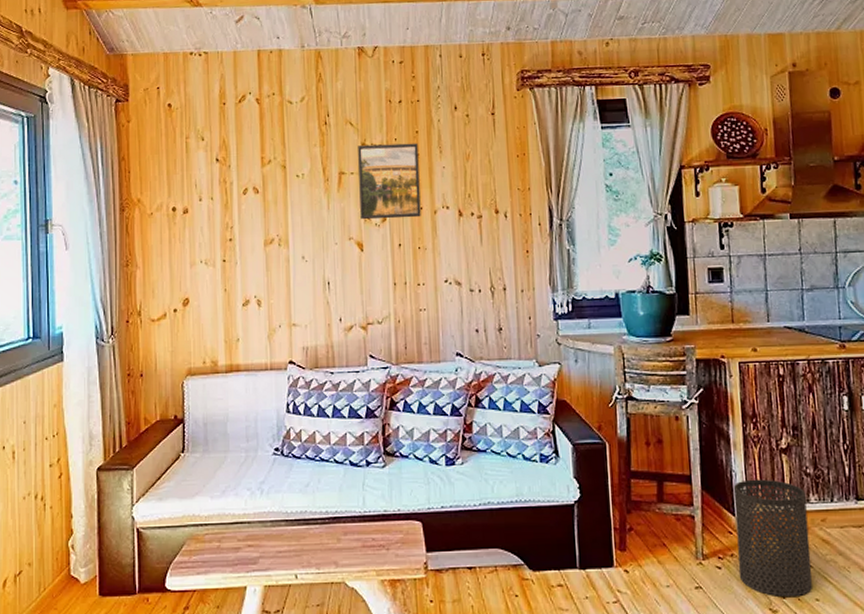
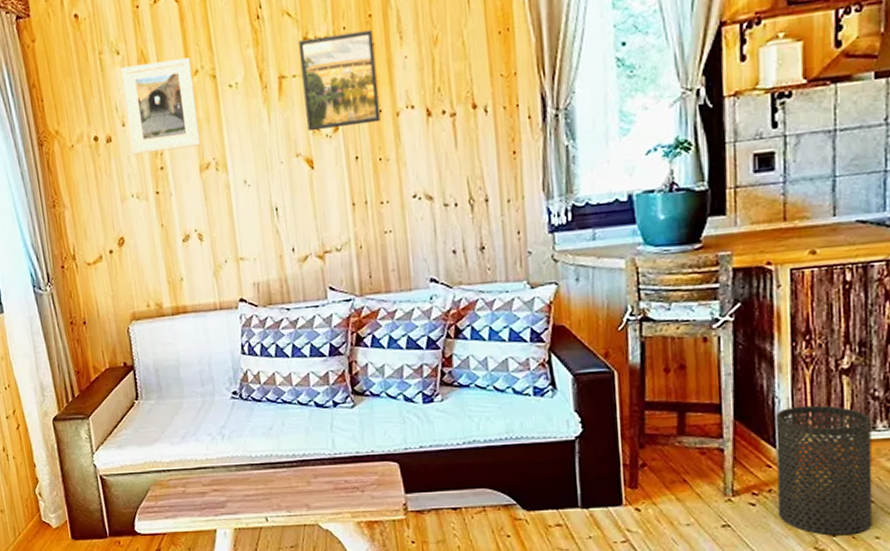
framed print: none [204,149,267,226] -> present [121,57,201,155]

